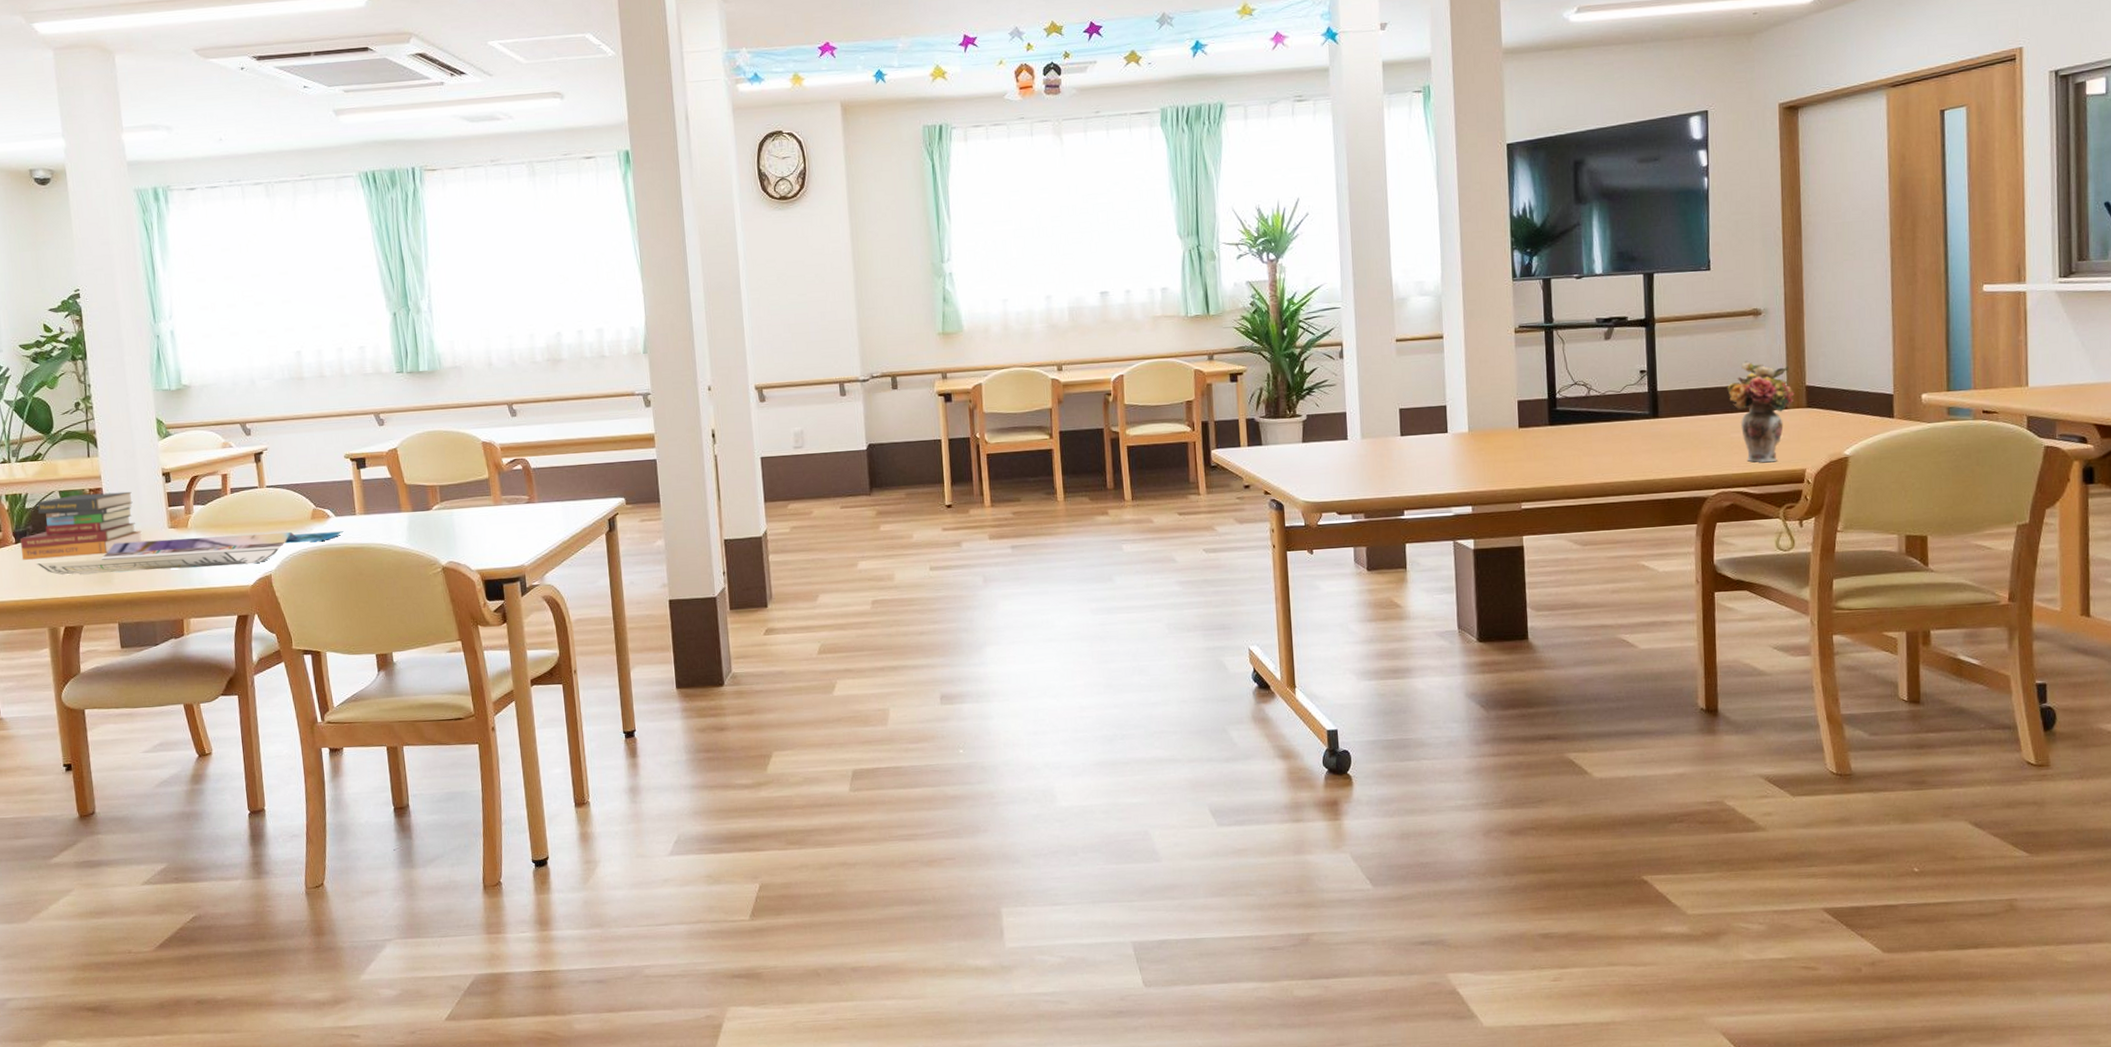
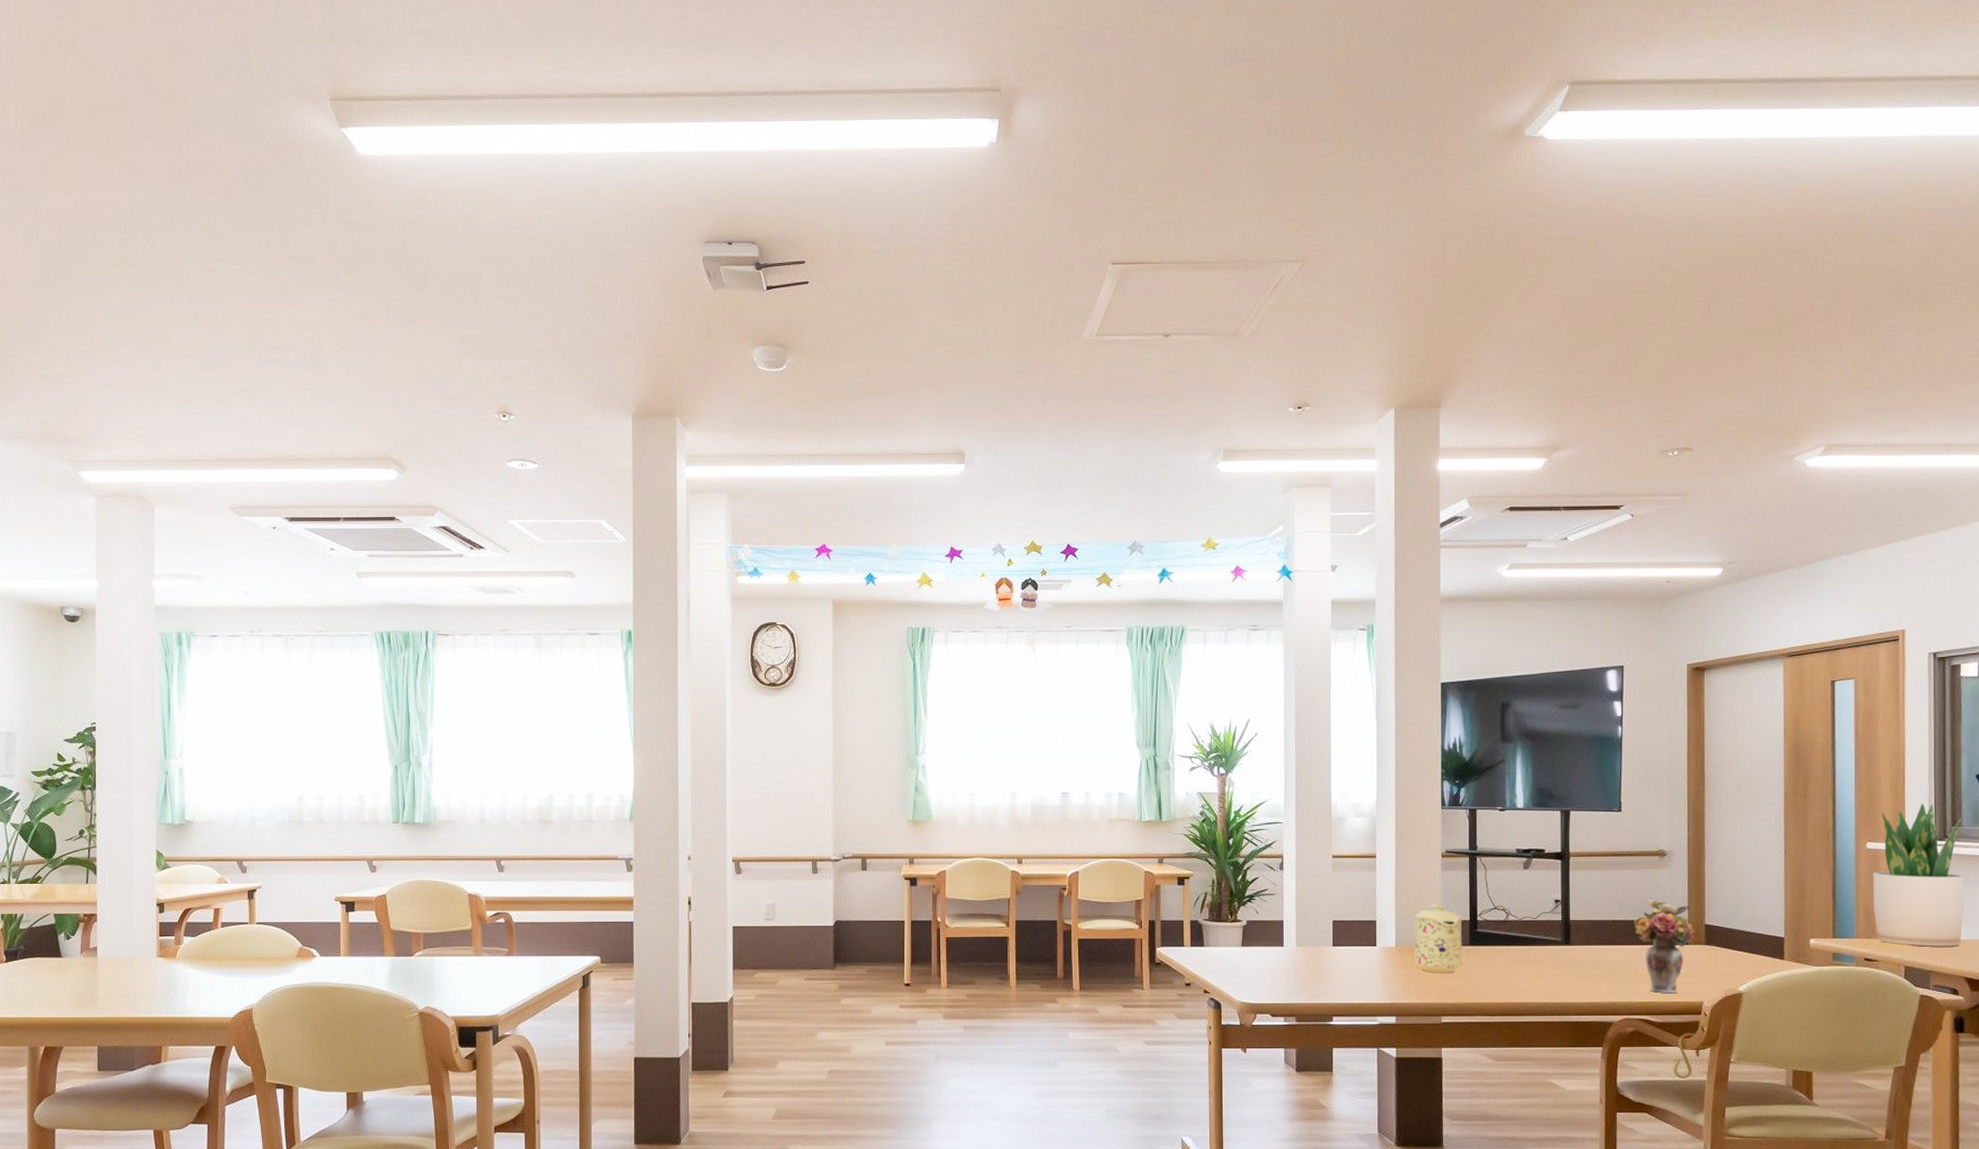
books: present [20,491,142,560] -> none [10,919,131,979]
folded map: present [36,531,344,576] -> none [23,967,327,997]
mug: none [1485,383,1542,458] -> present [1412,904,1464,974]
planter: none [1991,238,2092,394] -> present [1873,803,1964,947]

